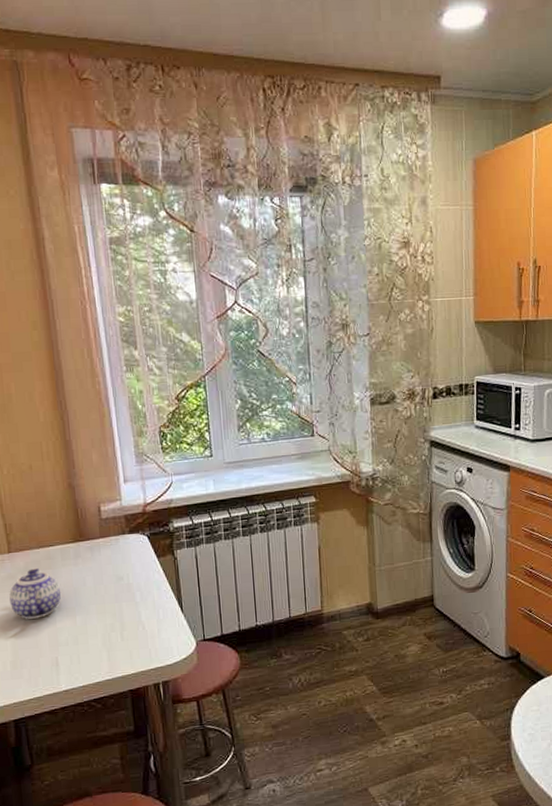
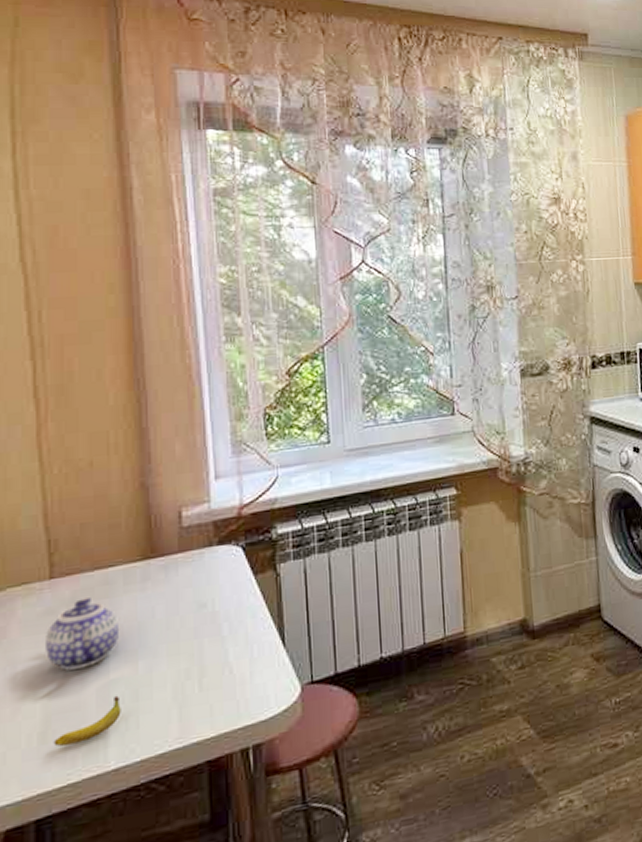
fruit: none [21,639,67,672] -> present [54,695,121,747]

